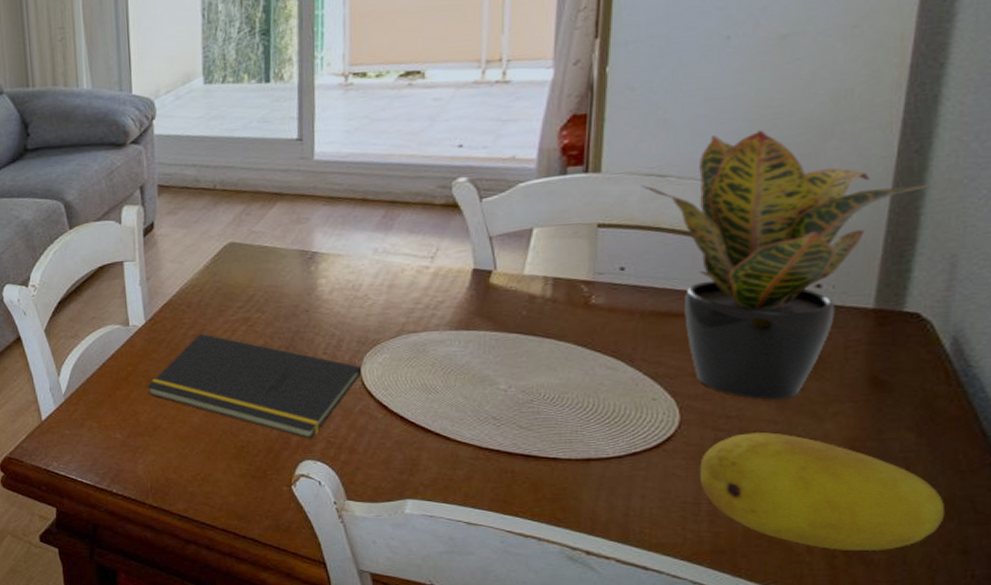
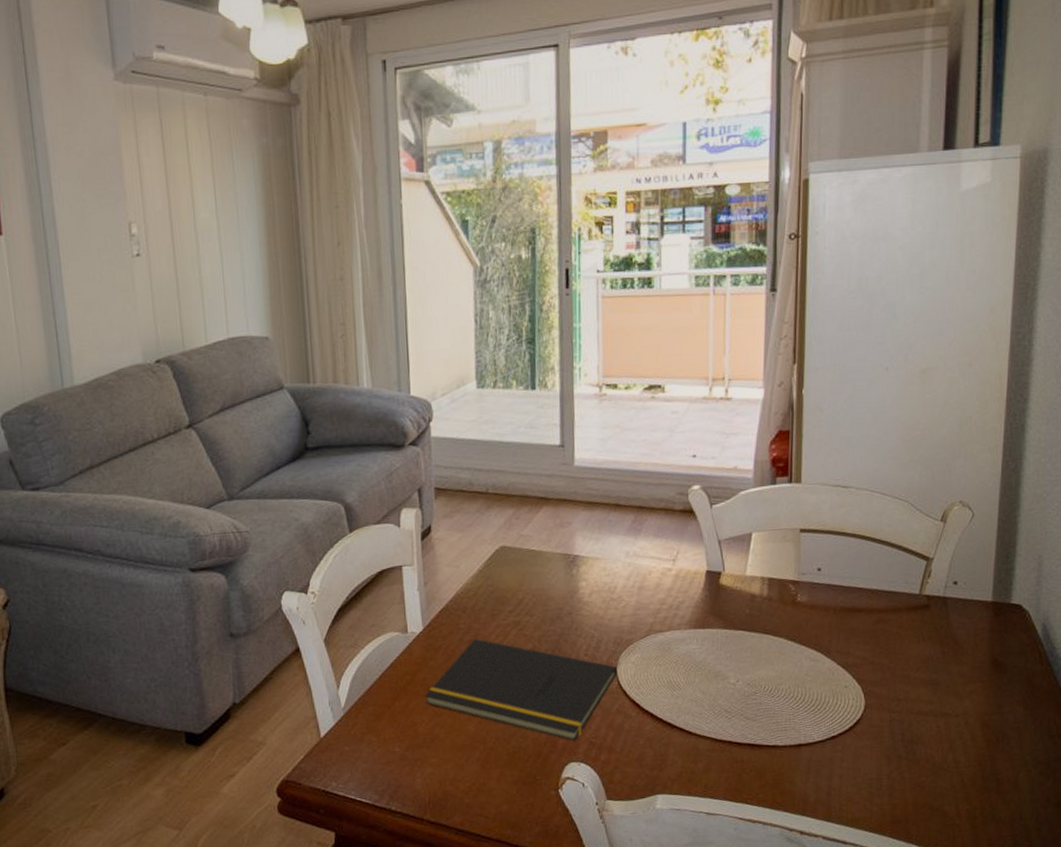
potted plant: present [641,130,936,400] -> none [830,449,1027,683]
fruit: present [699,432,945,552] -> none [880,712,1045,812]

